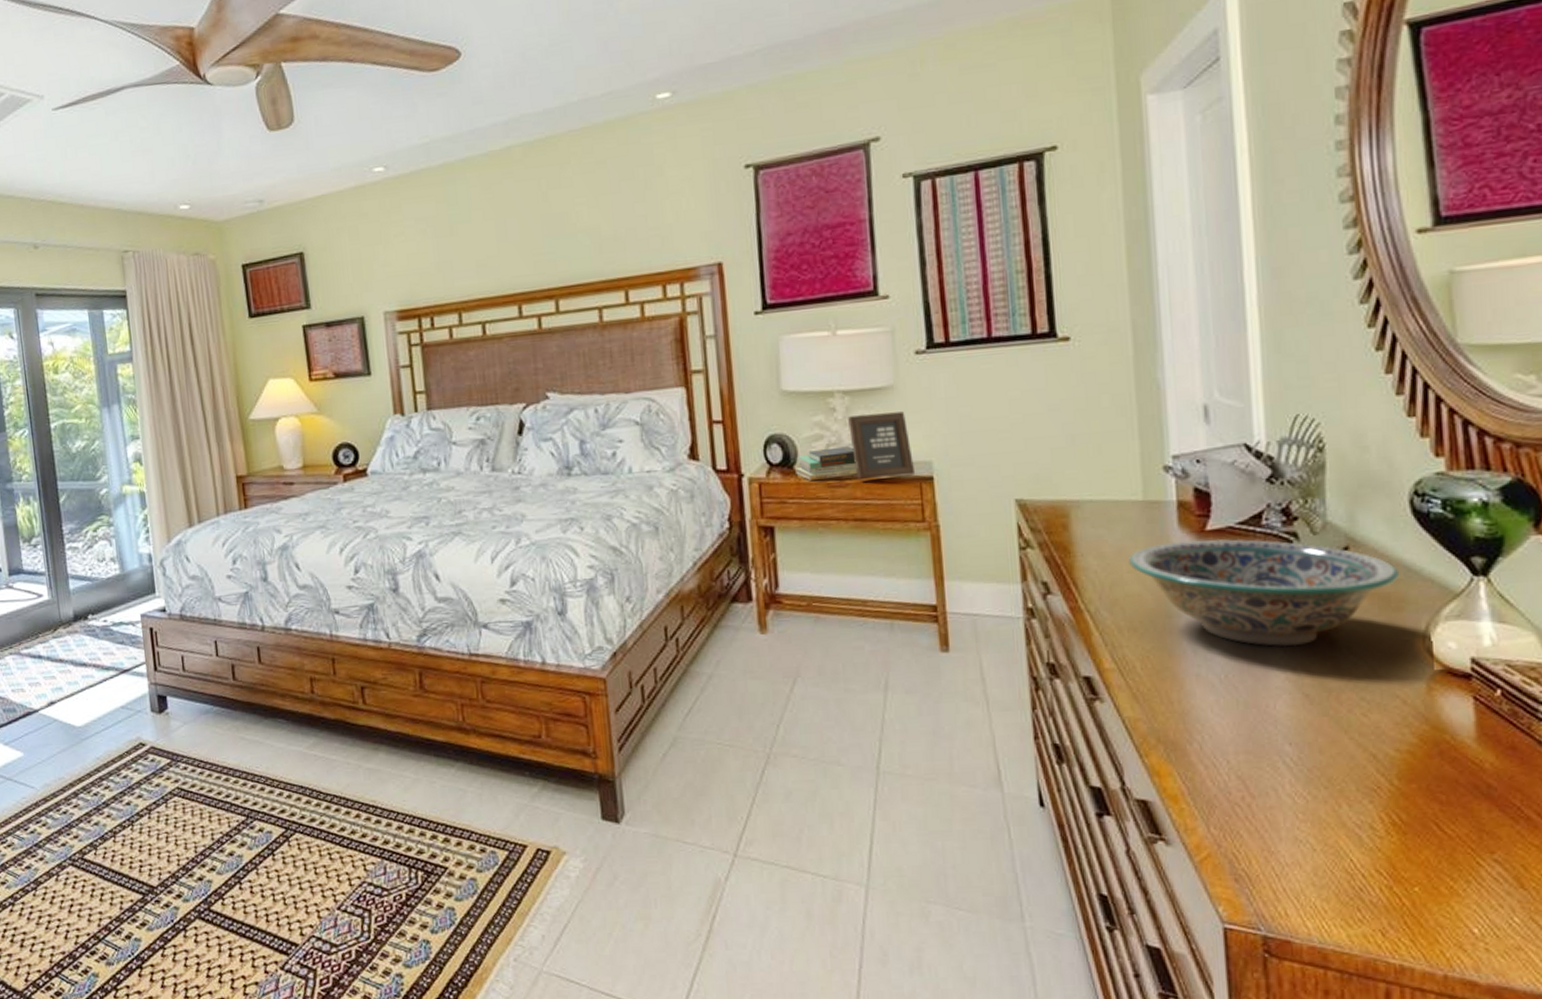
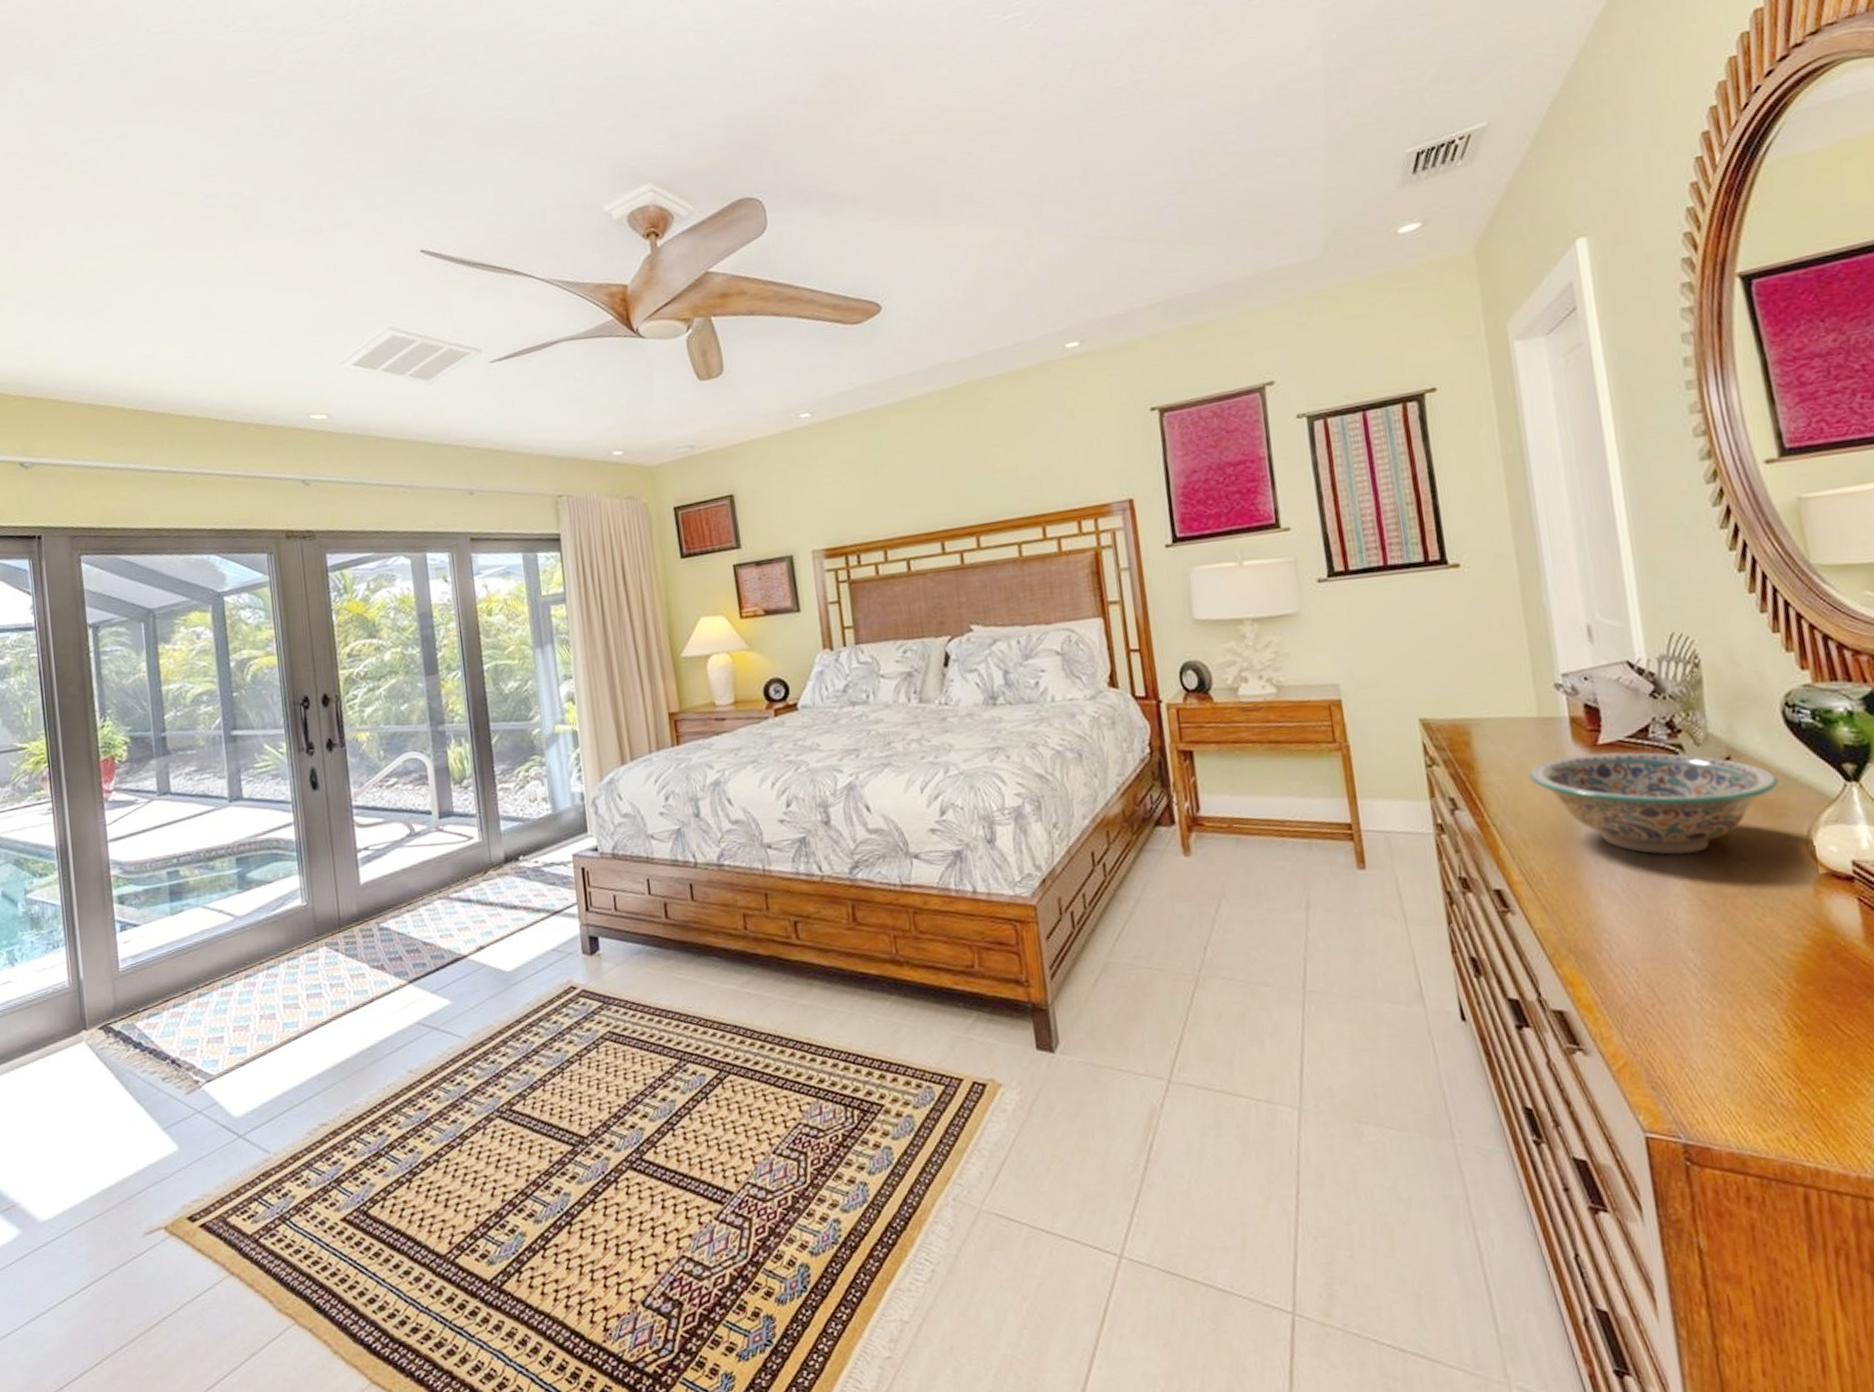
books: present [795,446,859,482] -> none [1211,671,1271,706]
picture frame: present [848,411,916,479] -> none [1258,637,1324,703]

